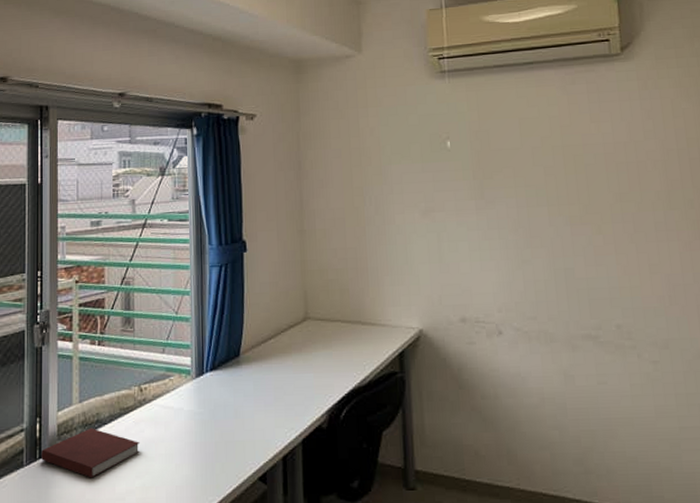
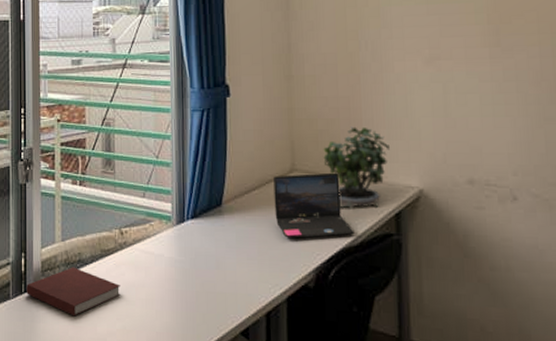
laptop: none [288,318,363,383] -> present [274,172,355,238]
potted plant: none [333,274,393,352] -> present [323,126,390,209]

